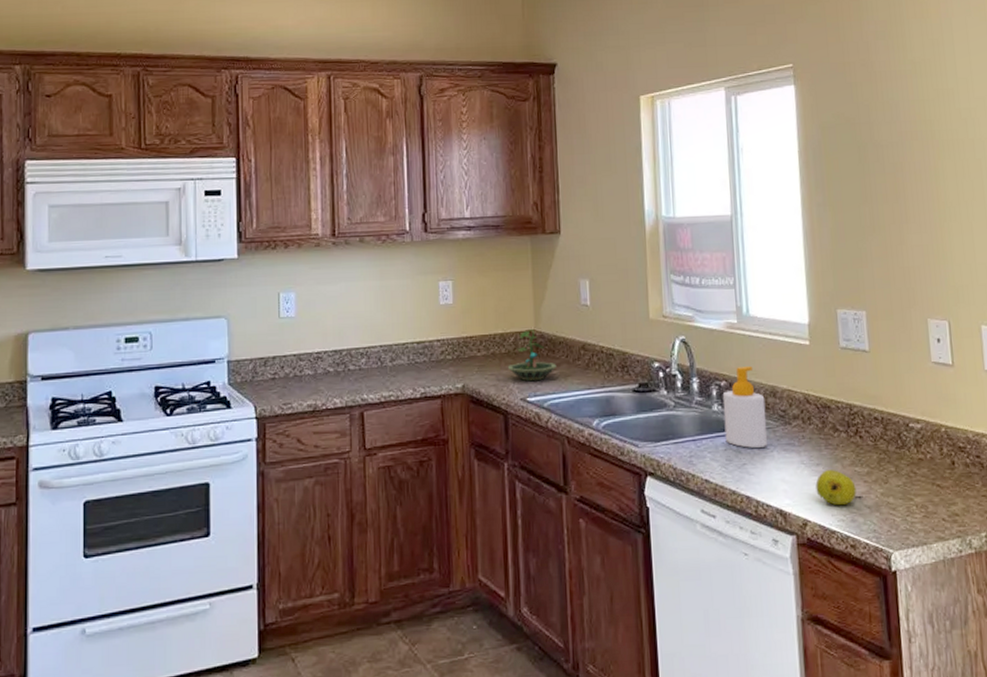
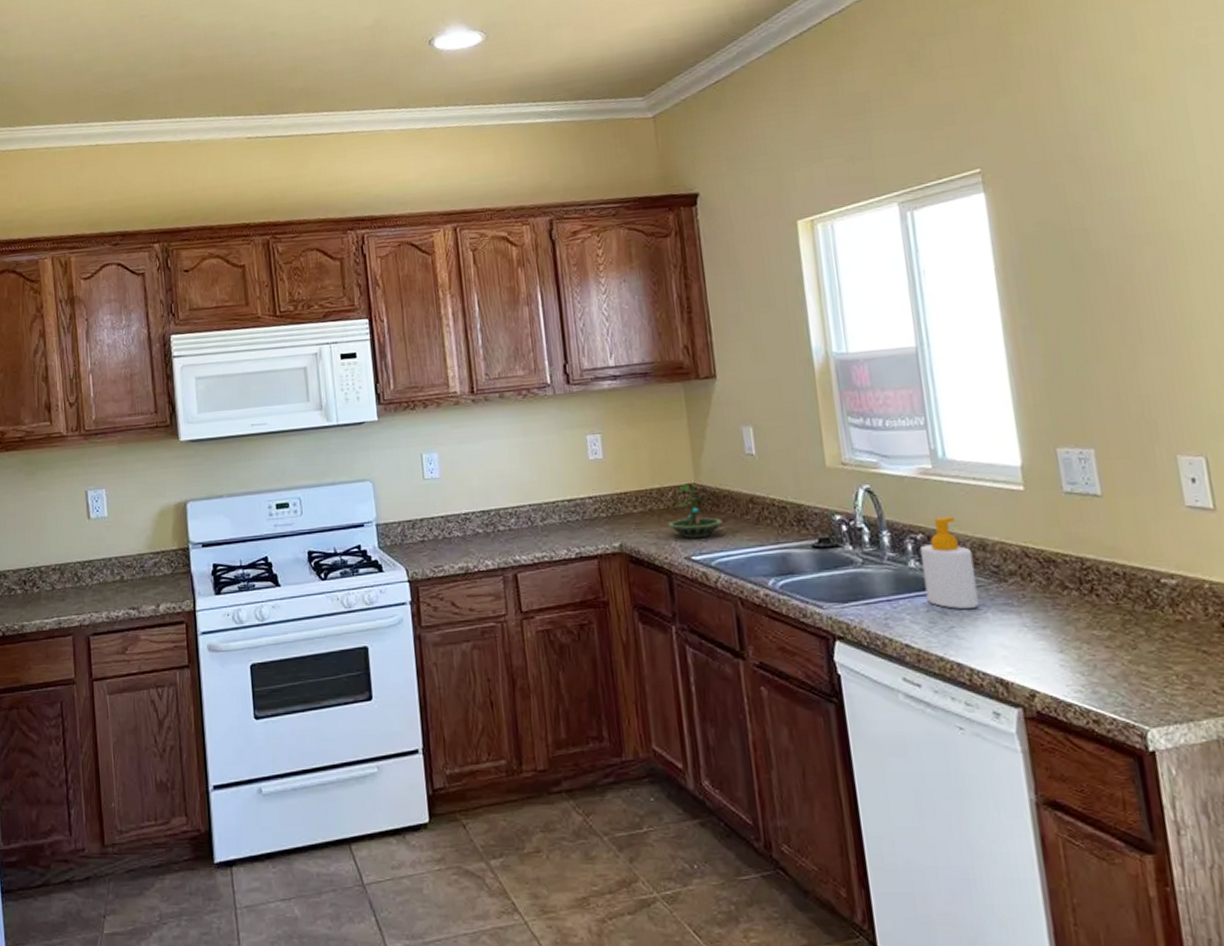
fruit: present [815,469,863,506] -> none [1043,632,1106,675]

